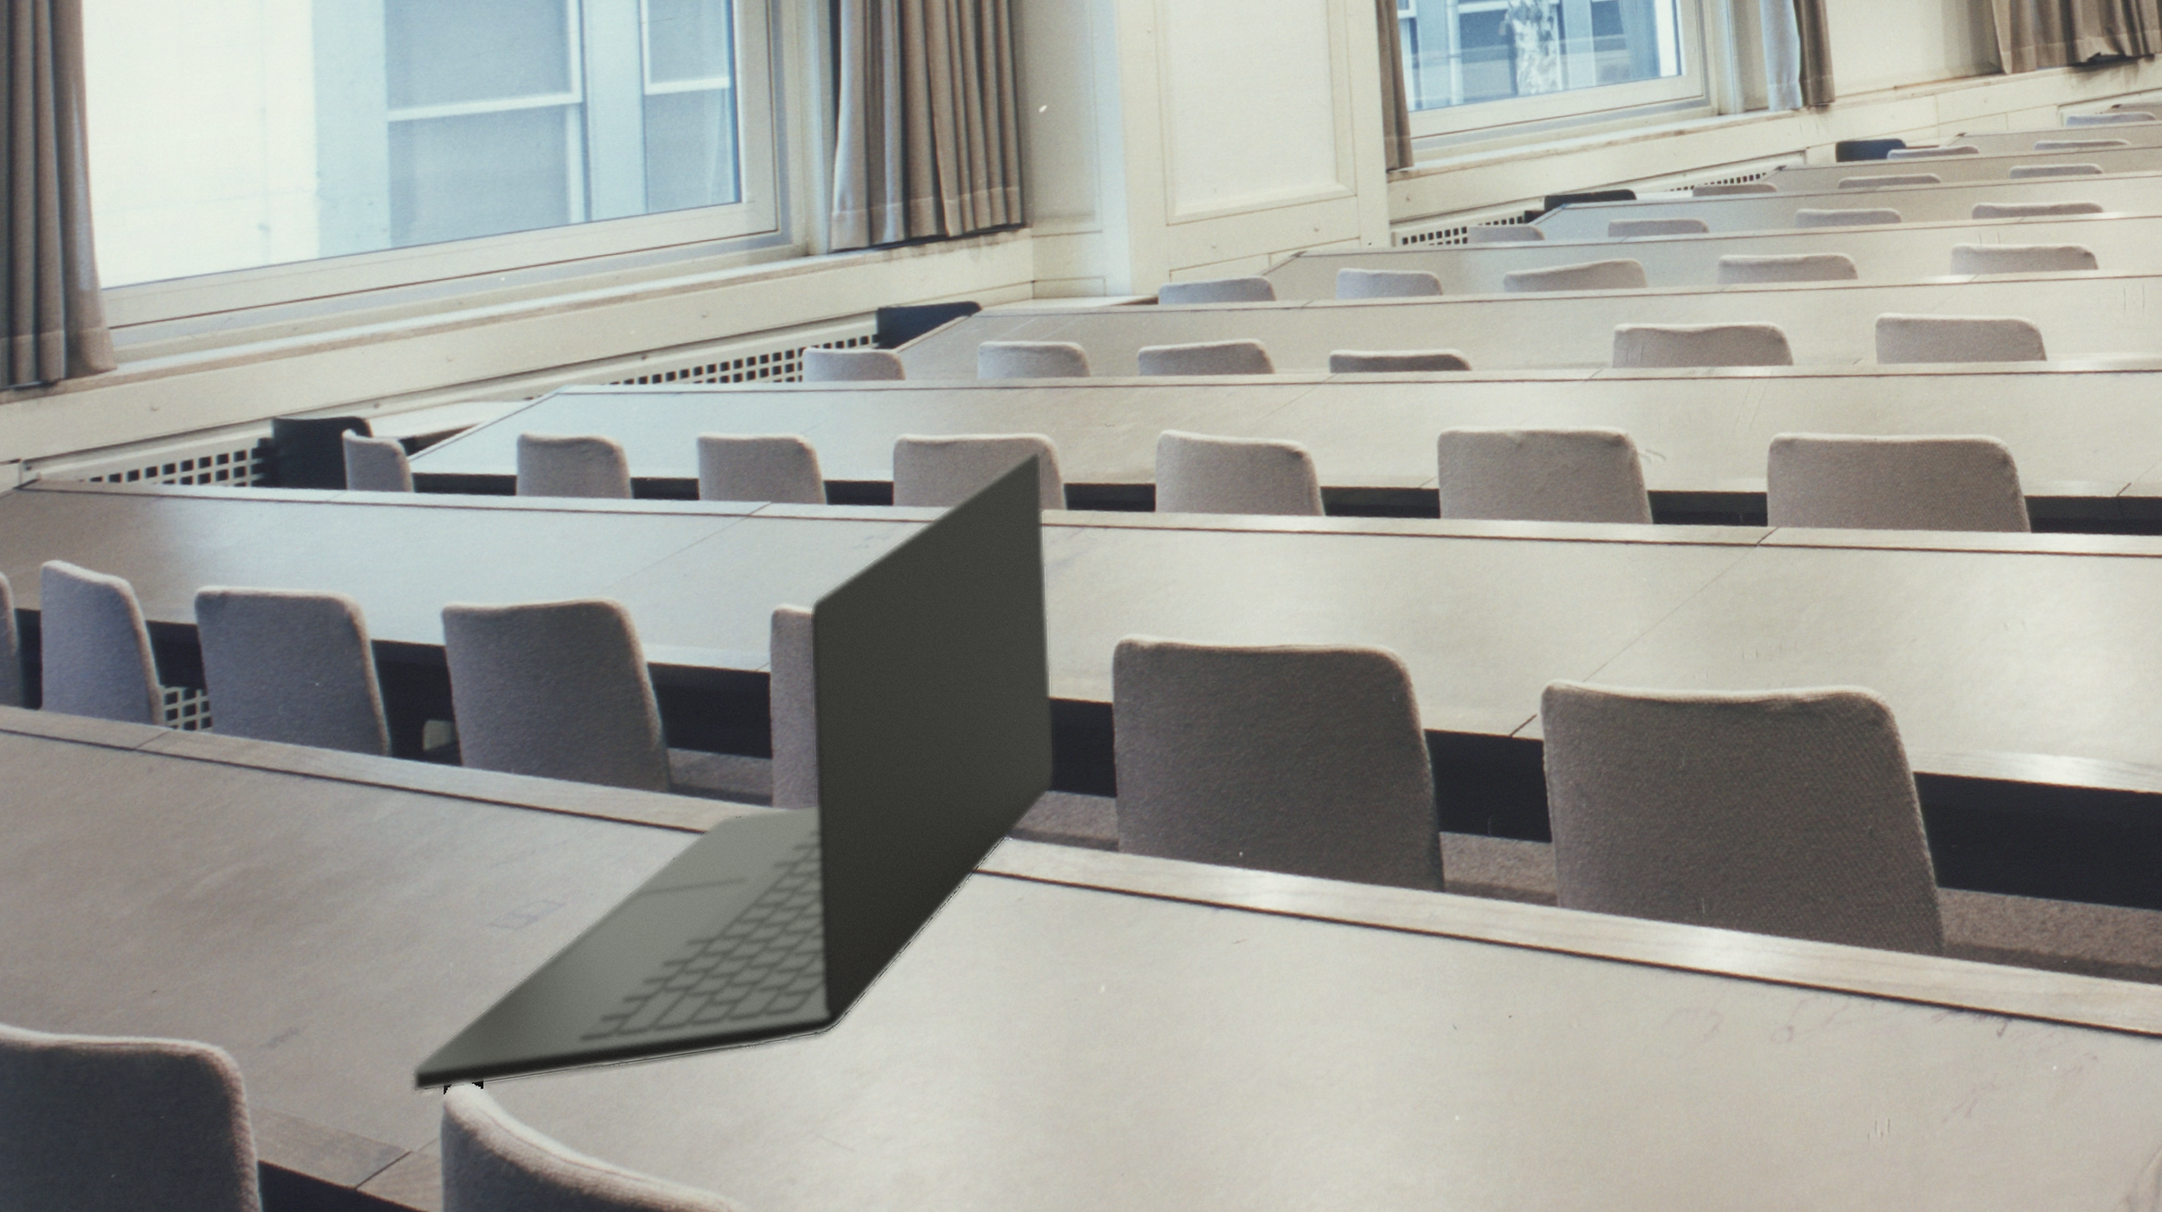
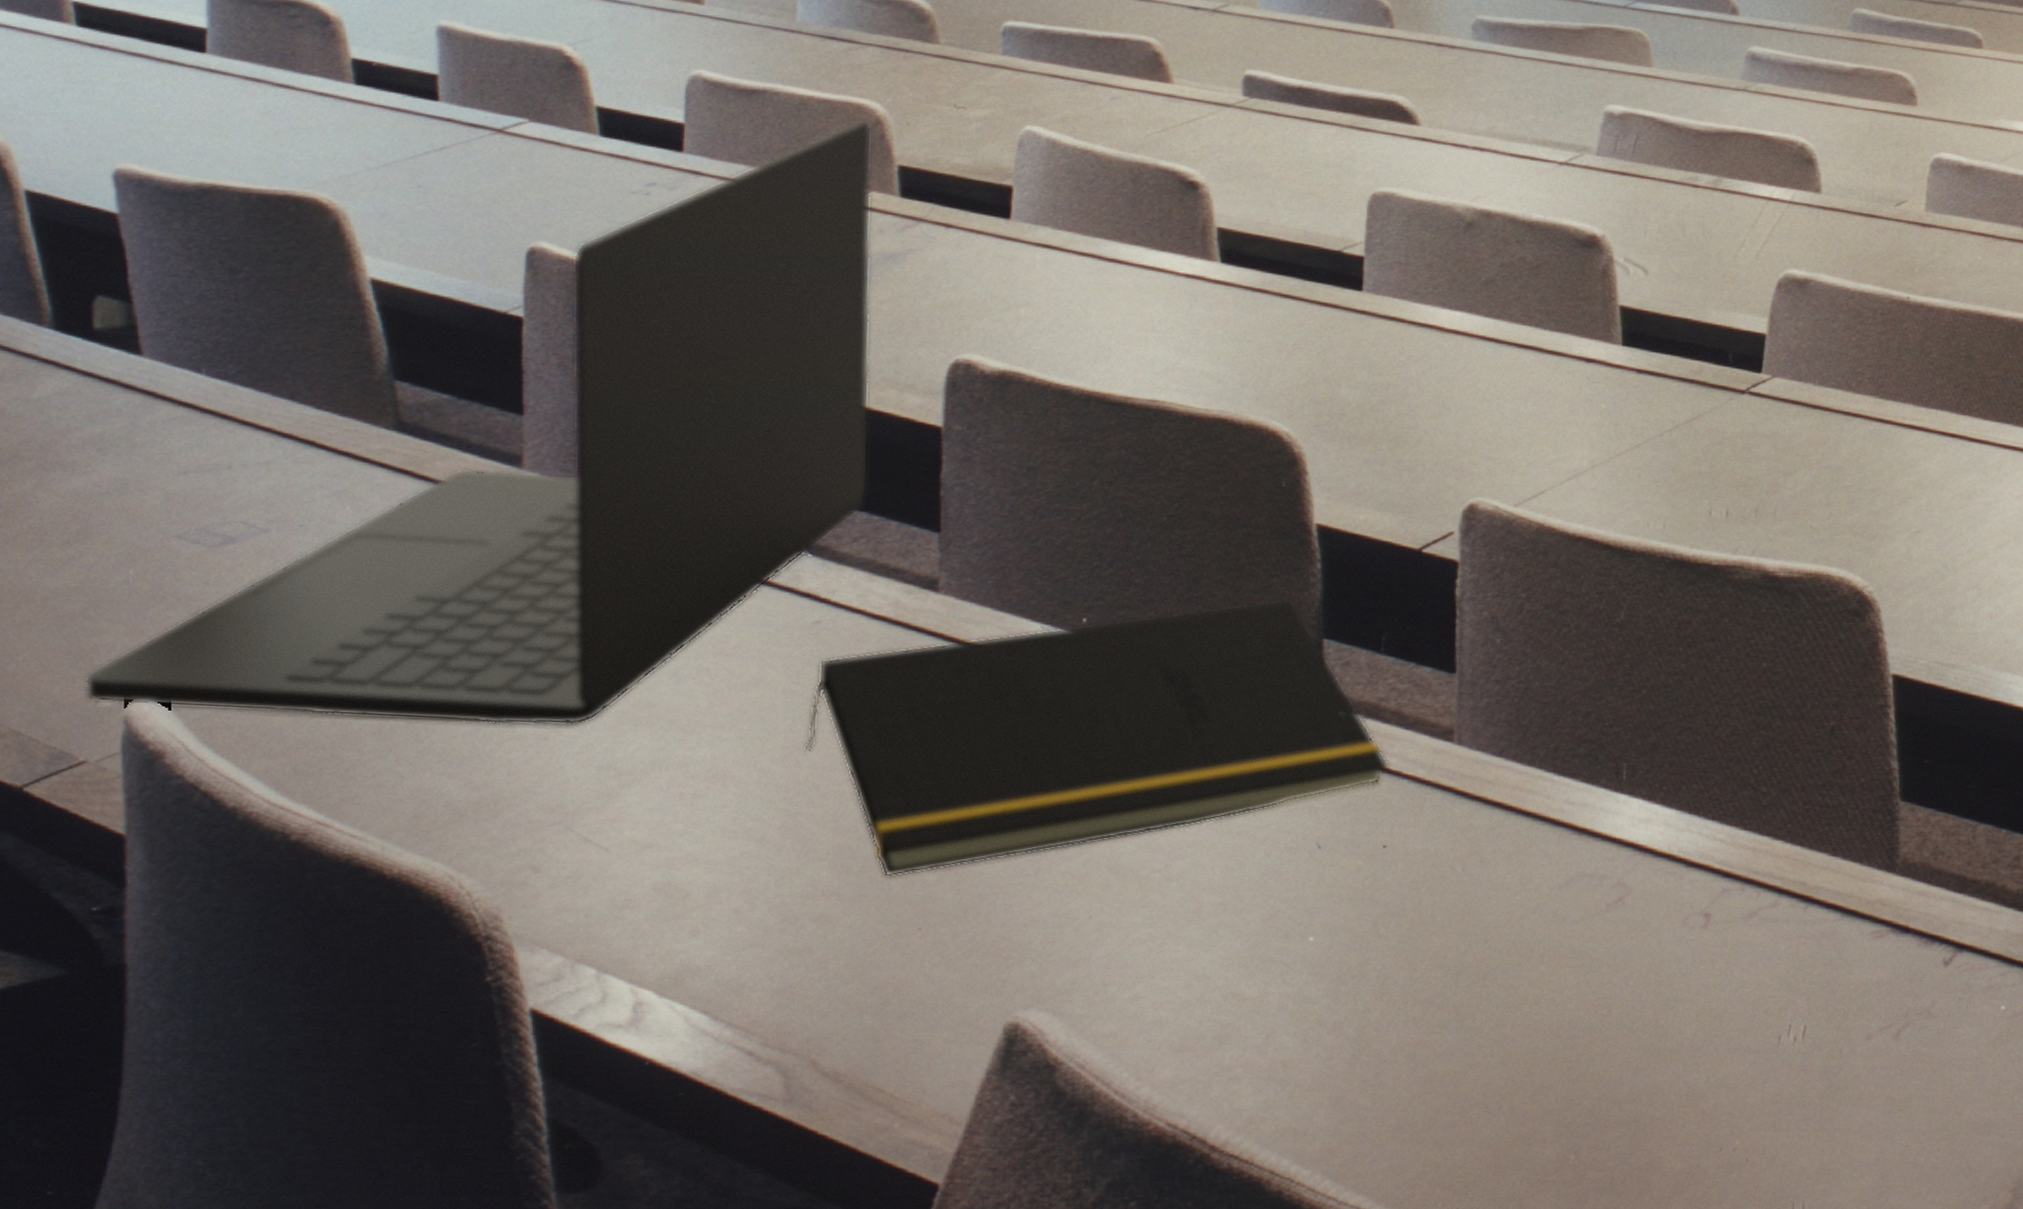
notepad: none [1015,801,1507,1129] -> present [804,599,1390,877]

